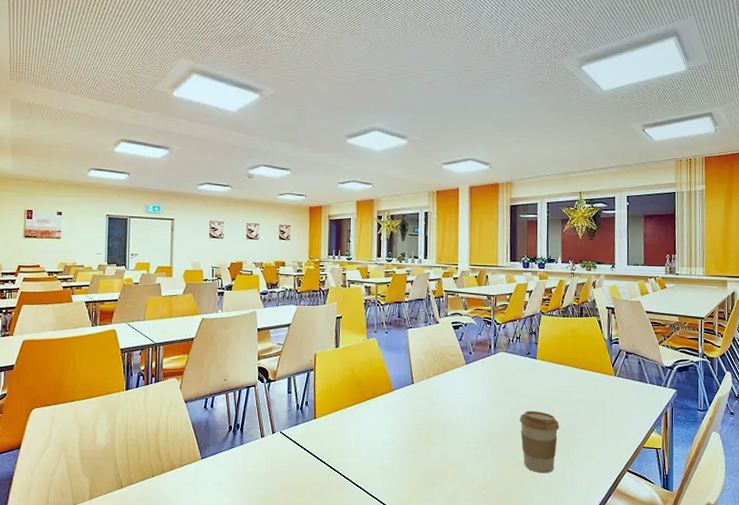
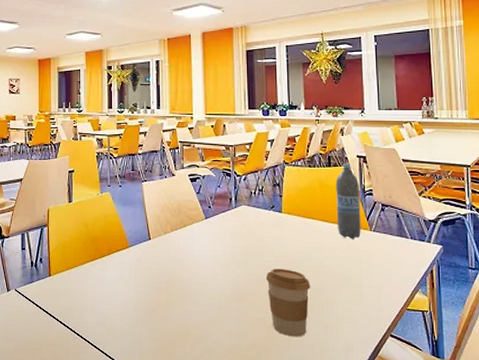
water bottle: none [585,314,608,384] -> present [336,163,361,239]

